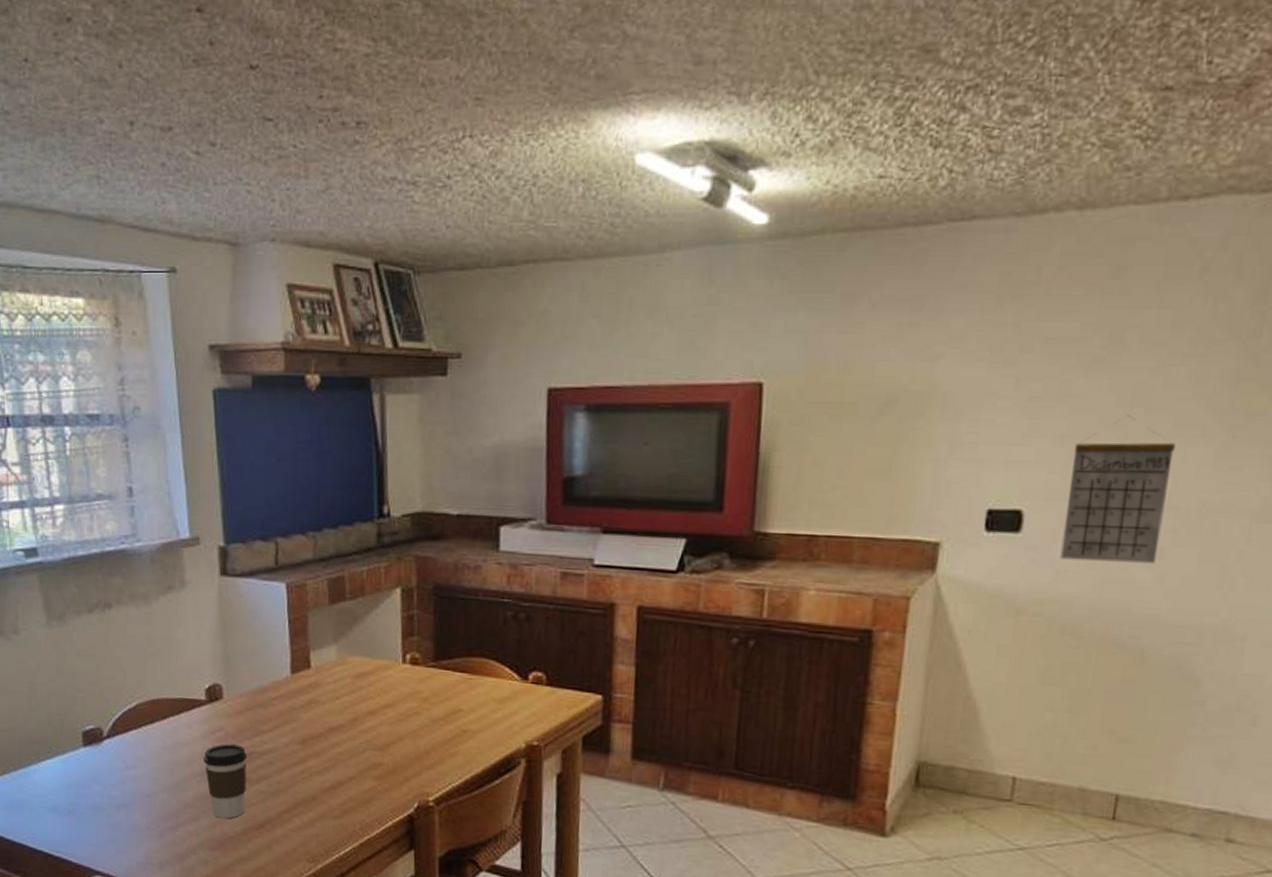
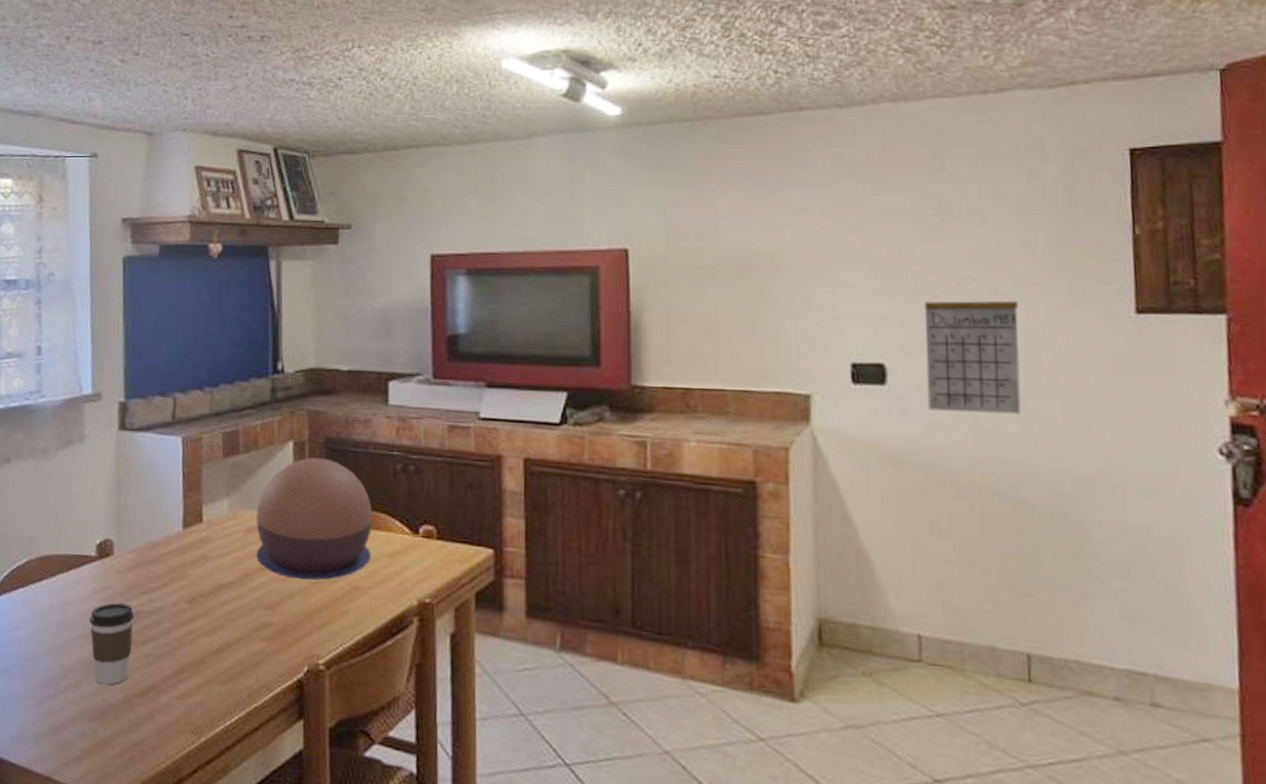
decorative bowl: none [365,604,482,724] -> present [256,457,373,581]

